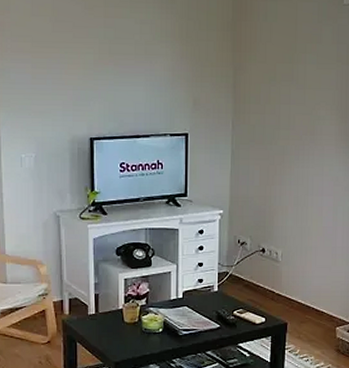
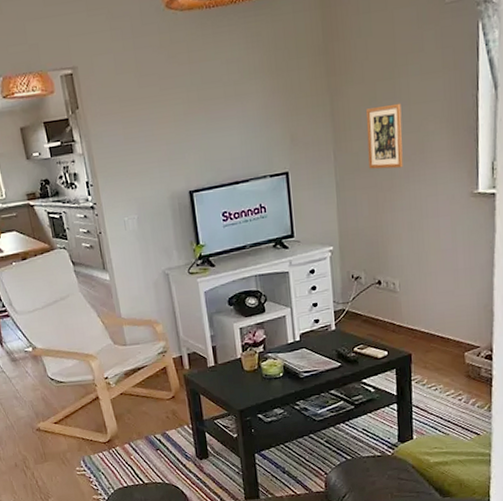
picture frame: none [264,85,297,145] -> present [365,103,403,169]

